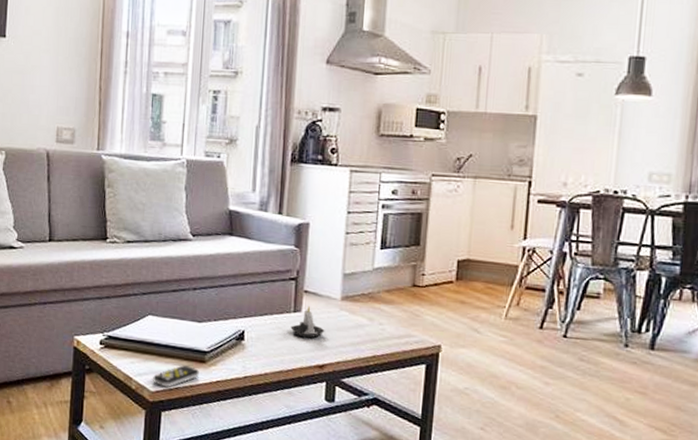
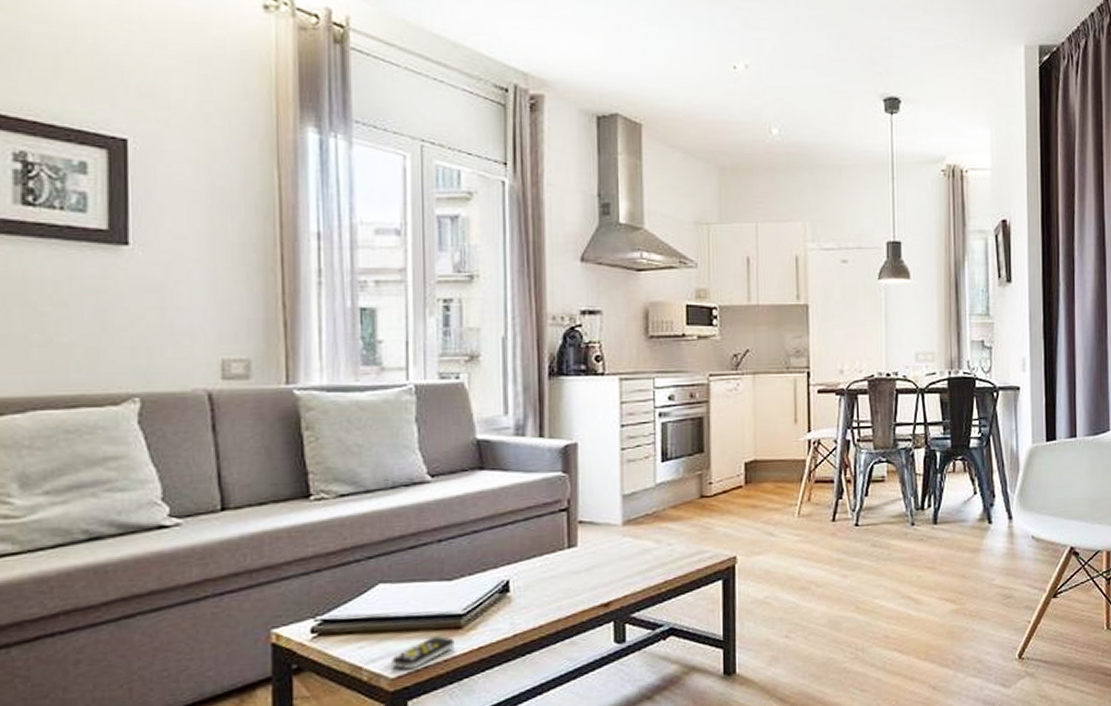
candle: present [290,306,325,338] -> none [566,538,607,576]

